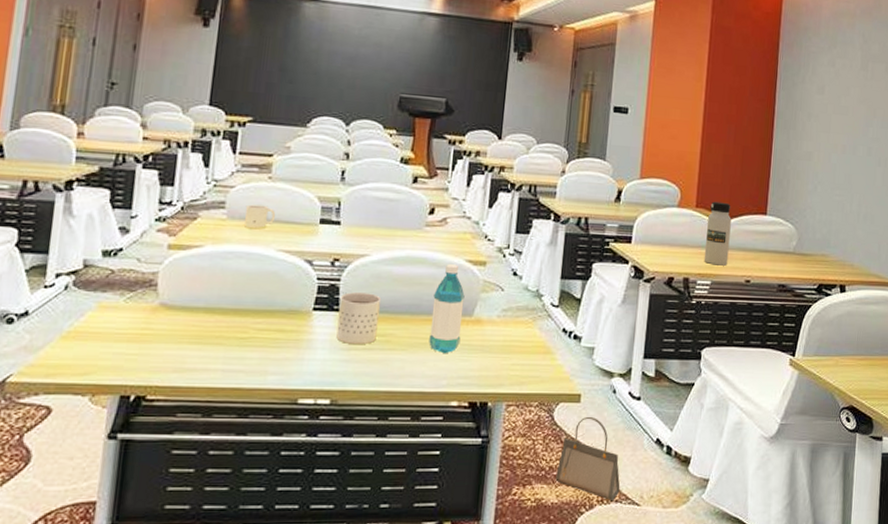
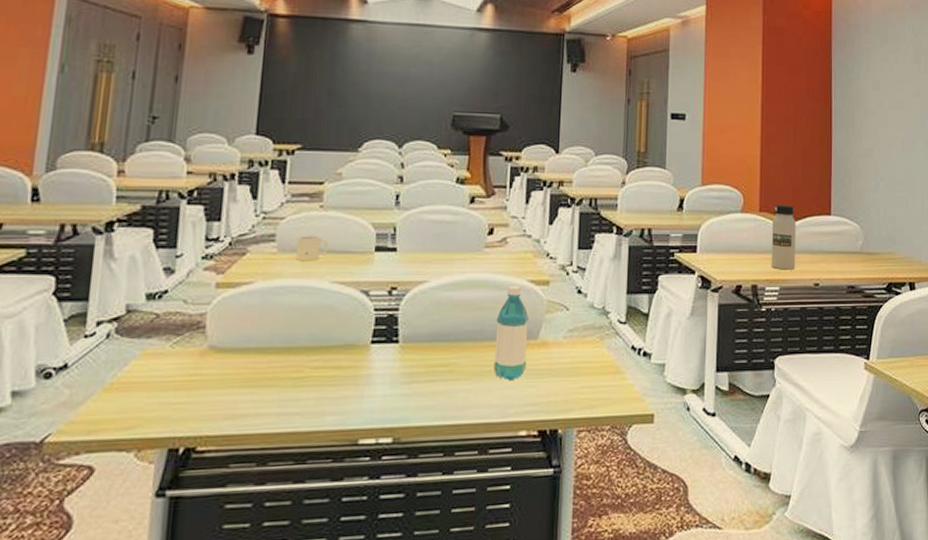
mug: present [336,292,382,345] -> none [396,321,443,378]
handbag: present [555,416,621,502] -> none [632,437,700,527]

